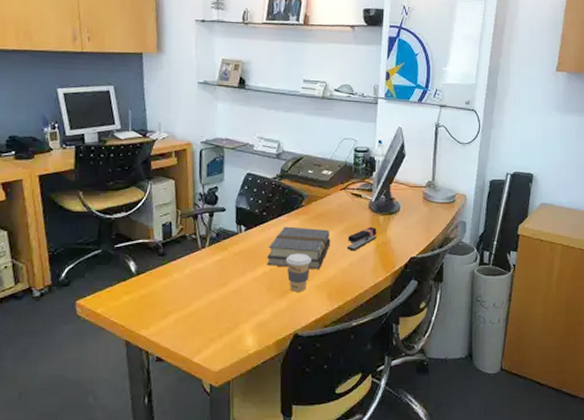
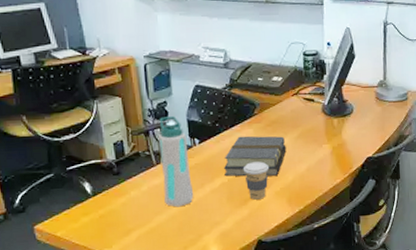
water bottle: none [205,201,235,293] -> present [157,115,194,207]
stapler: present [347,226,377,250] -> none [303,130,332,155]

